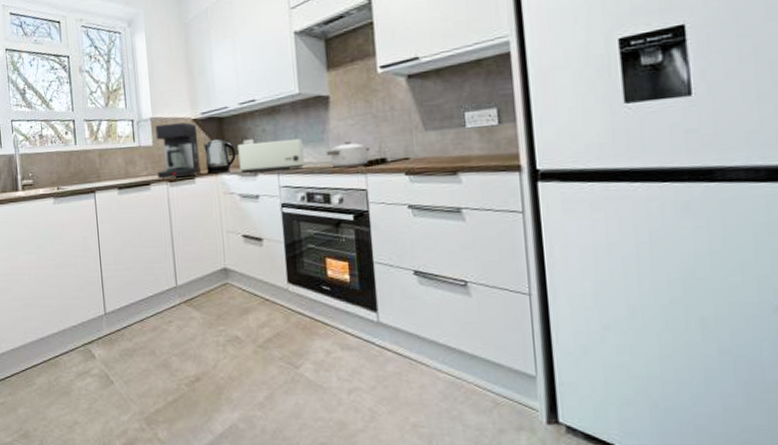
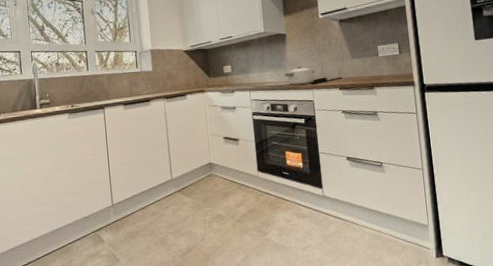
coffee maker: present [155,122,201,179] -> none [154,53,191,97]
kettle: present [204,139,236,174] -> none [193,65,218,92]
toaster: present [238,138,305,173] -> none [219,64,269,90]

